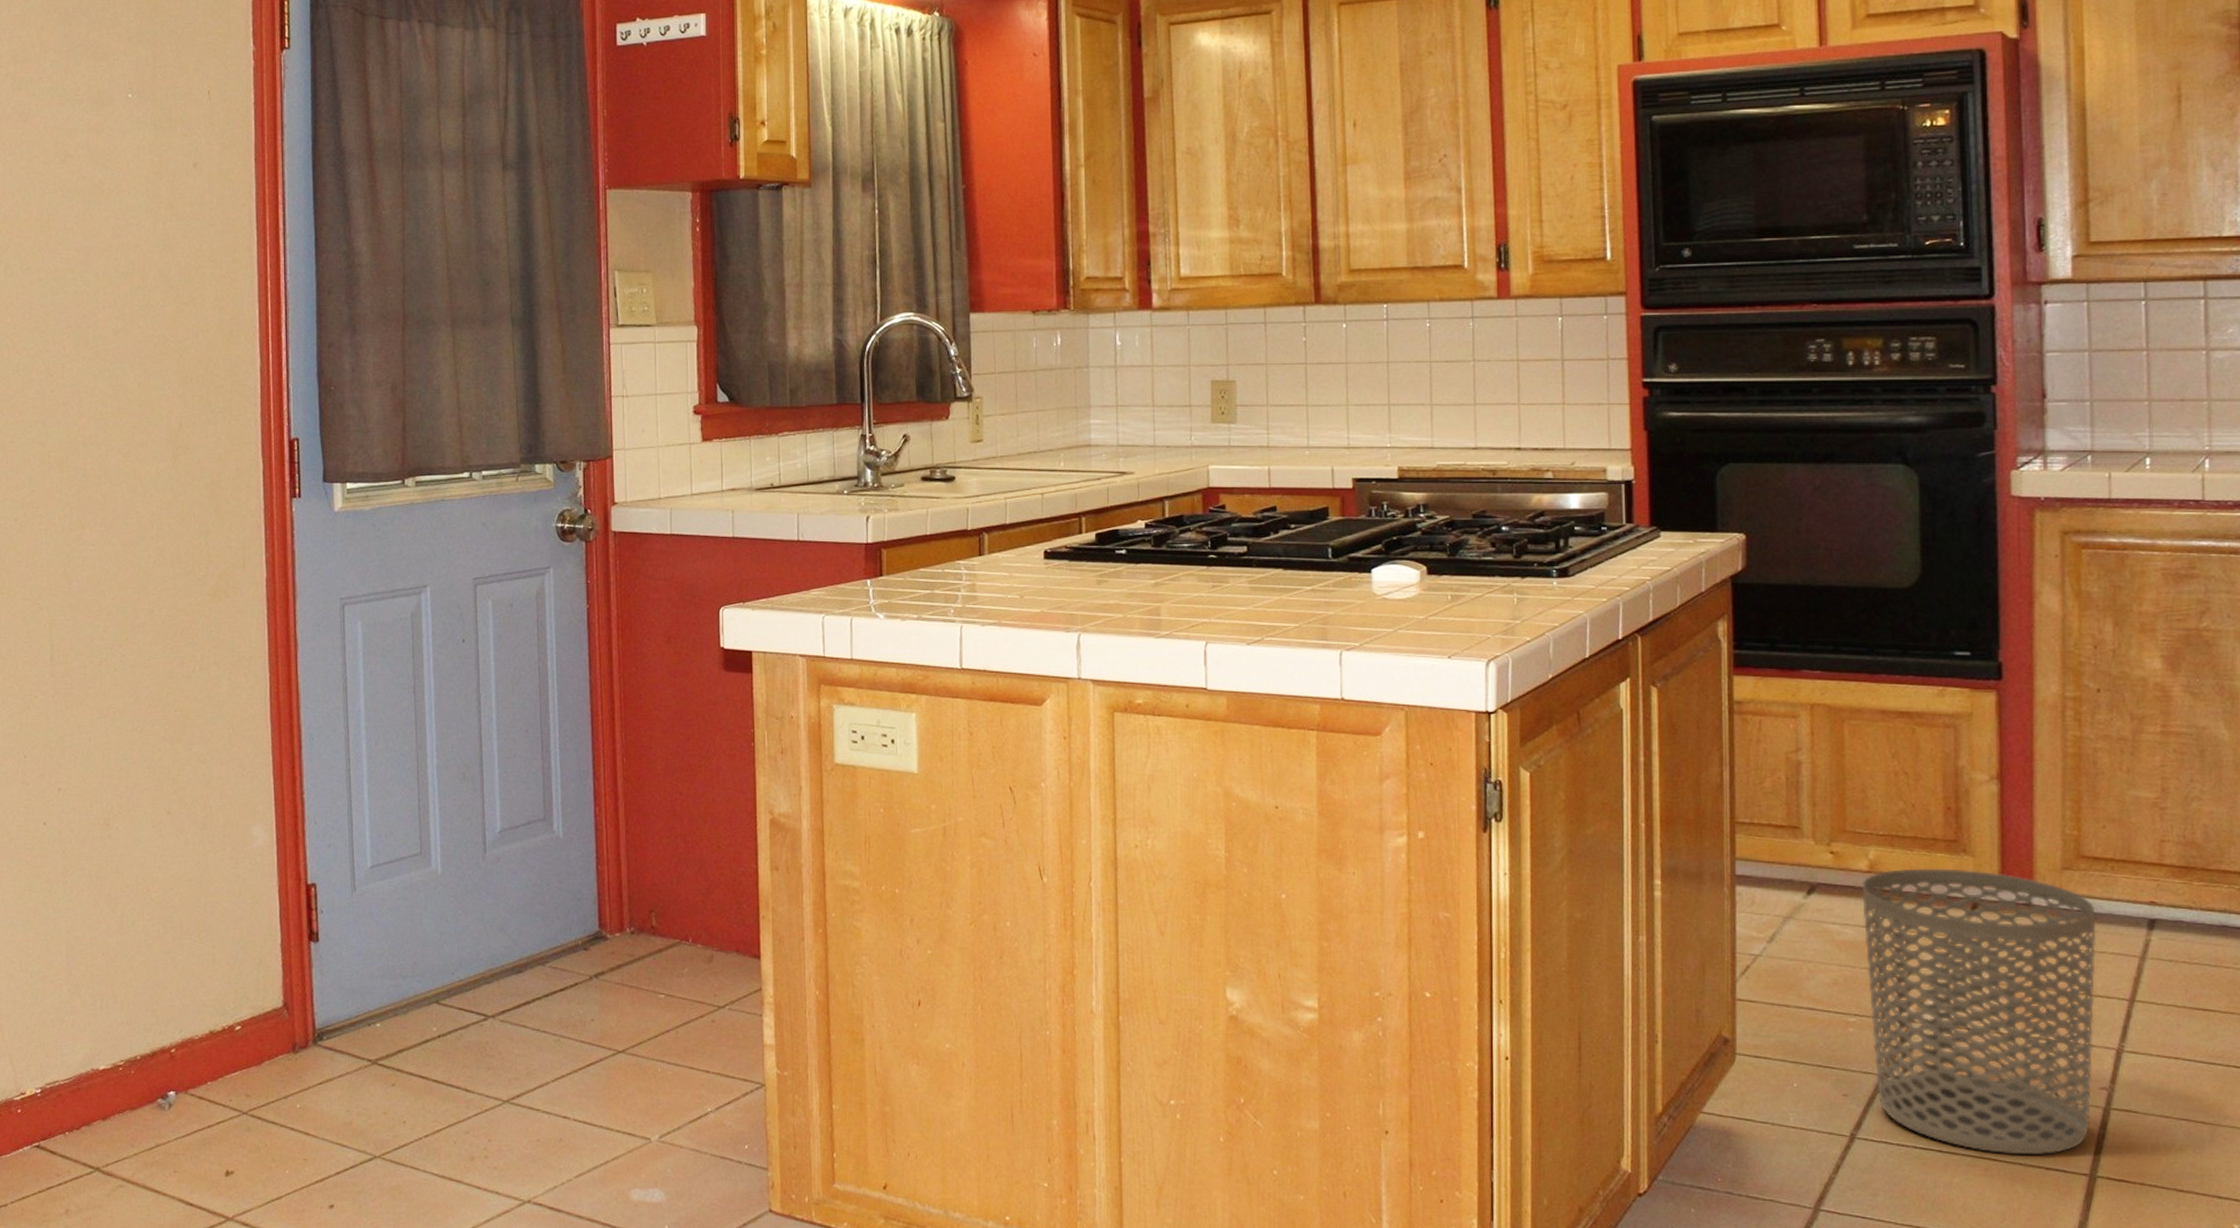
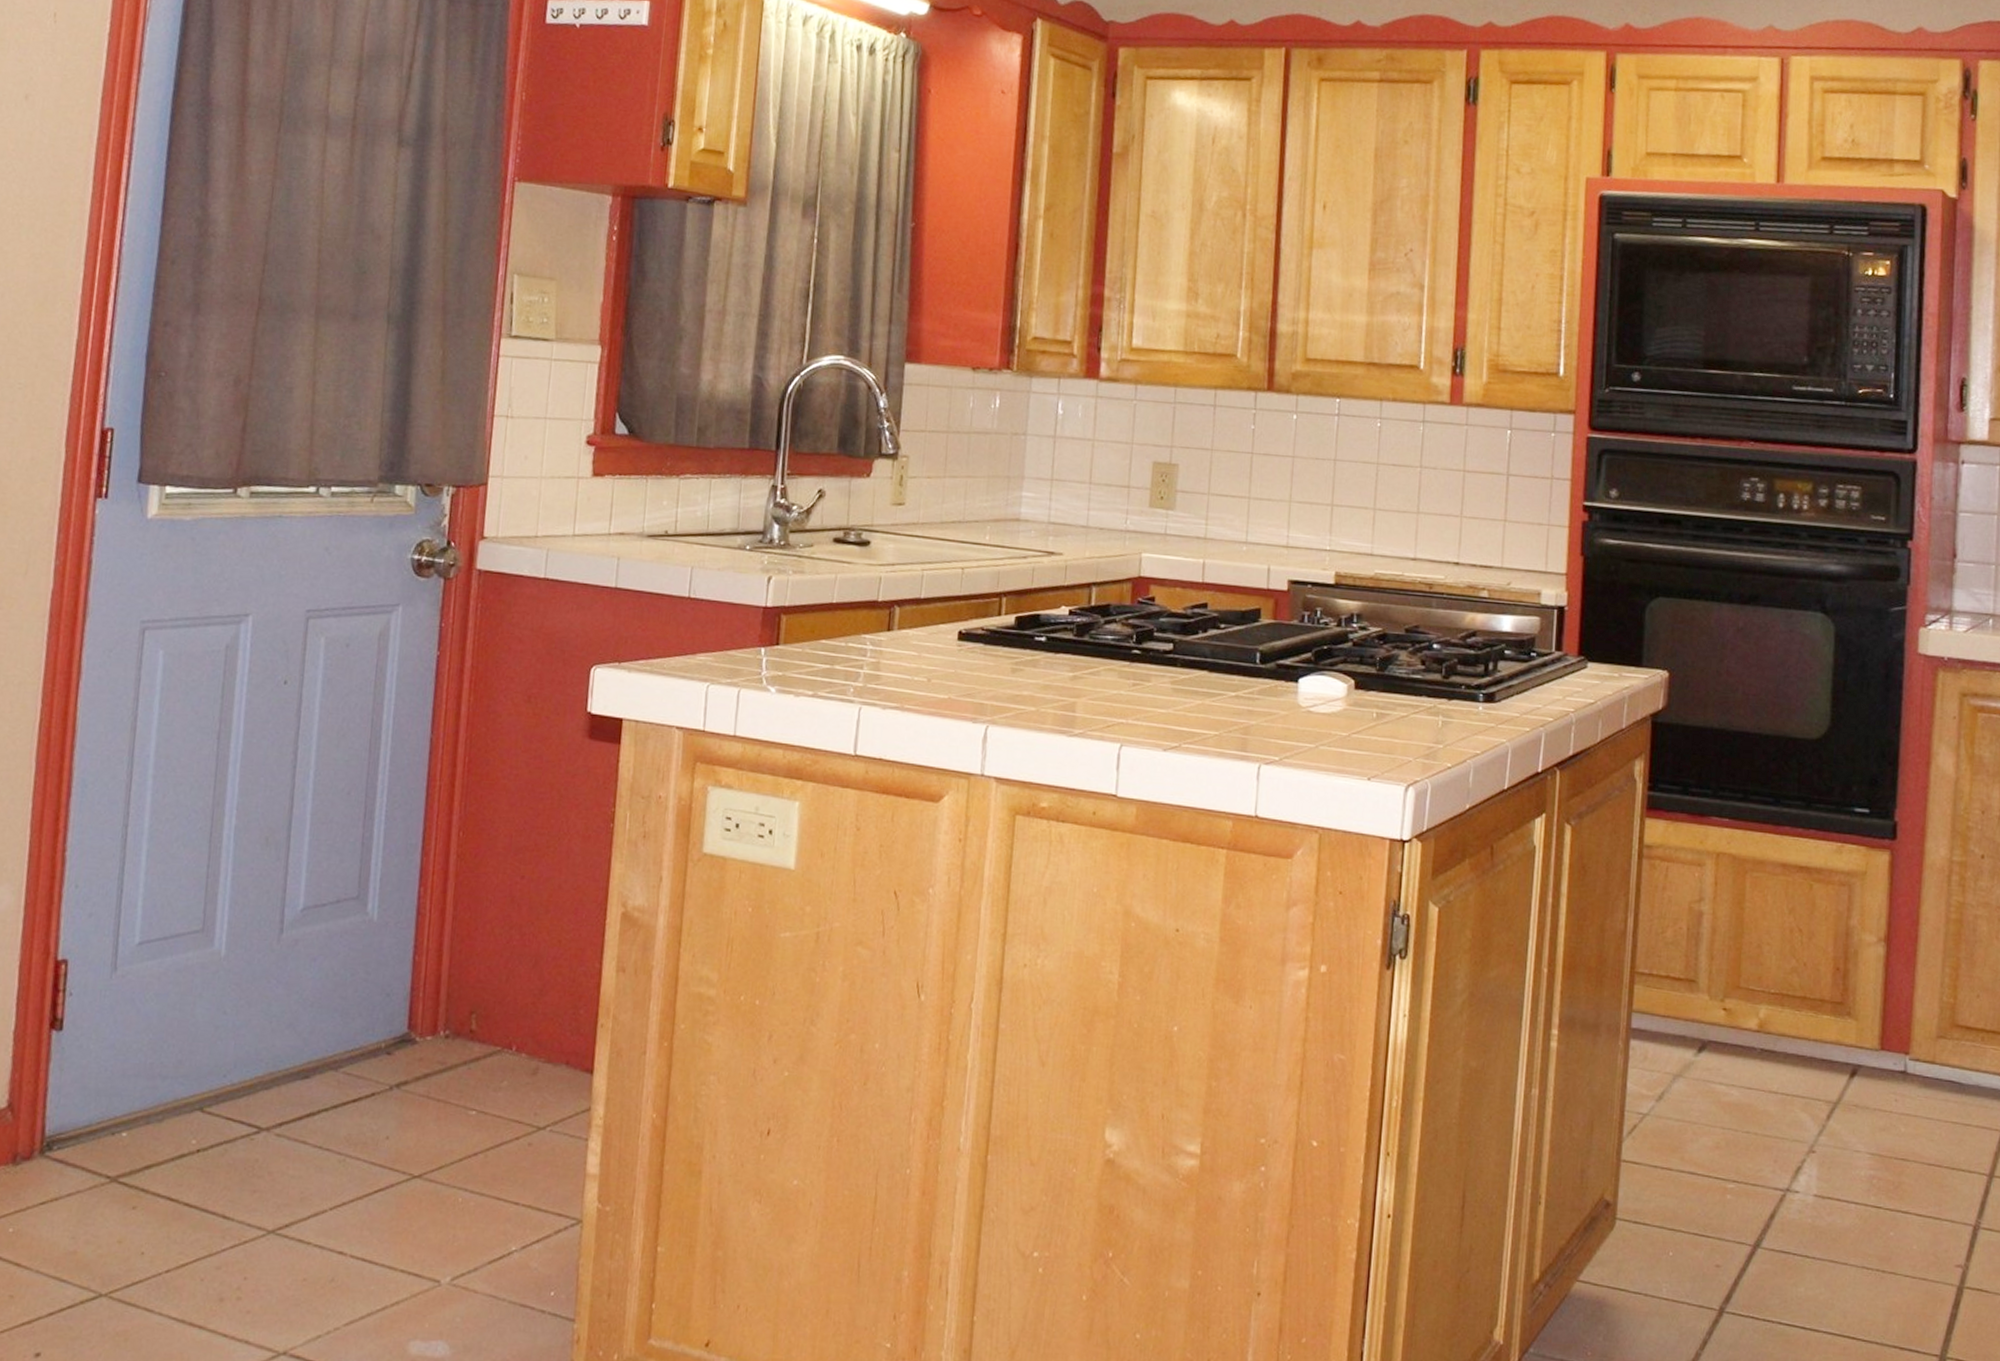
waste bin: present [1862,868,2097,1155] -> none [1748,1029,1965,1334]

